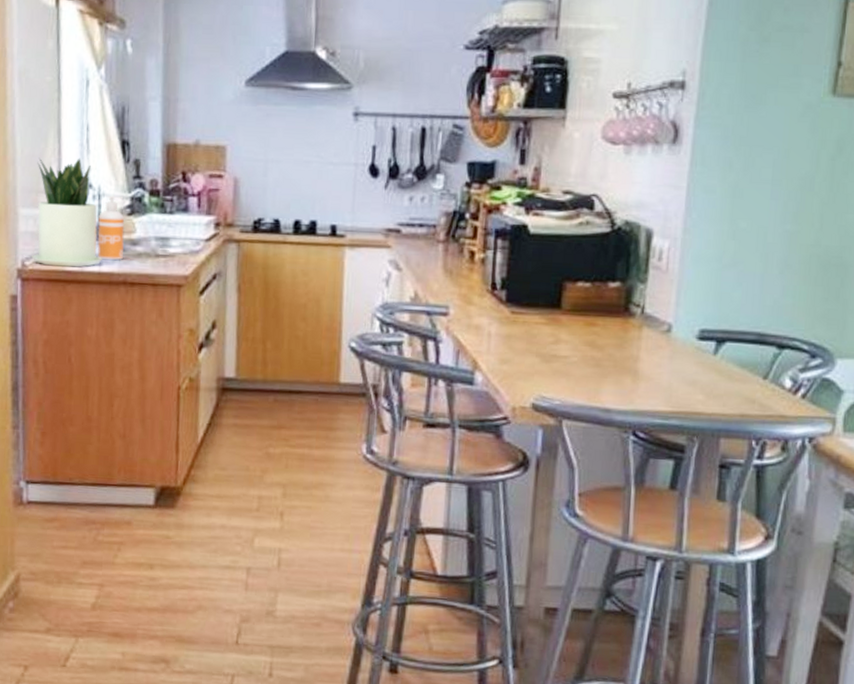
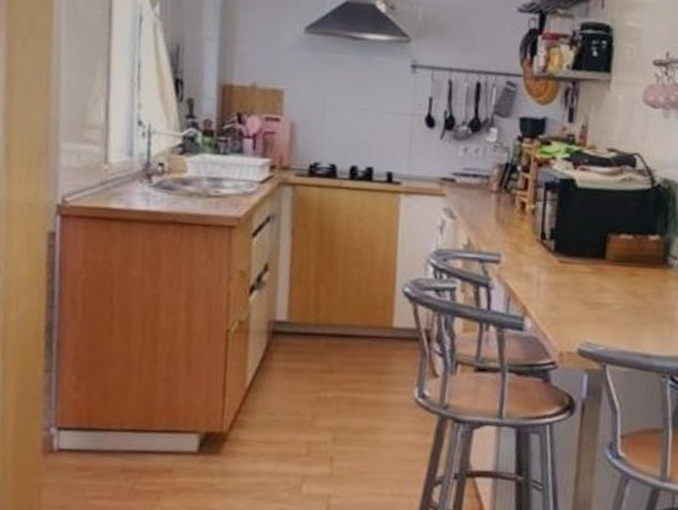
planter: present [32,157,102,267] -> none [73,91,150,205]
soap dispenser: present [97,195,125,261] -> none [145,133,175,200]

